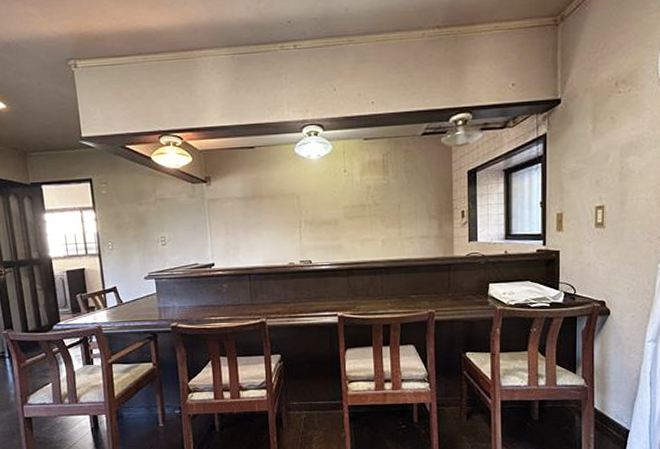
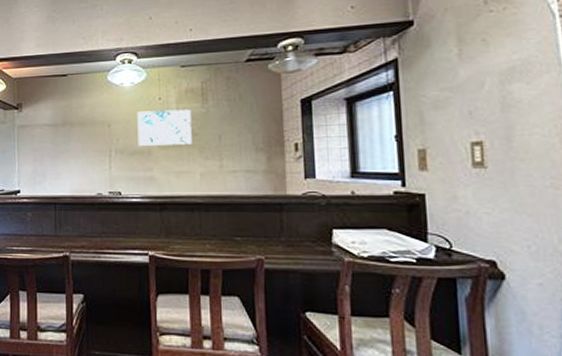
wall art: none [324,181,375,217] -> present [137,109,192,146]

